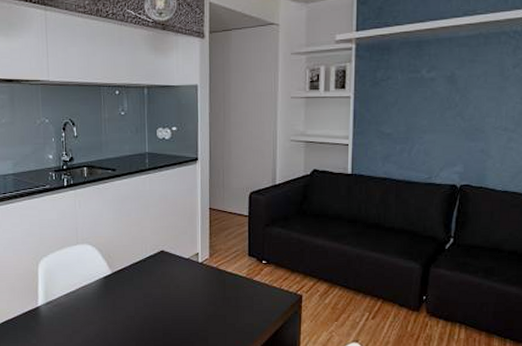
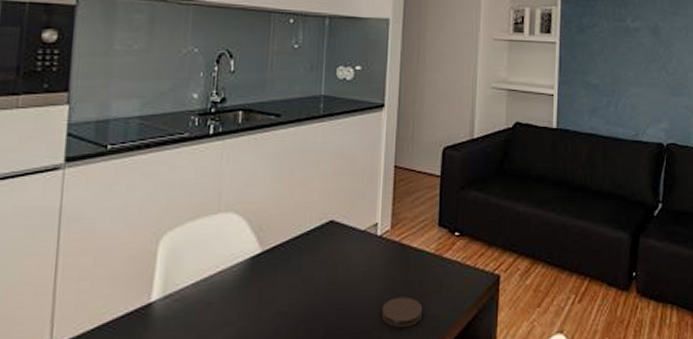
coaster: none [205,309,239,332] -> present [381,297,423,328]

